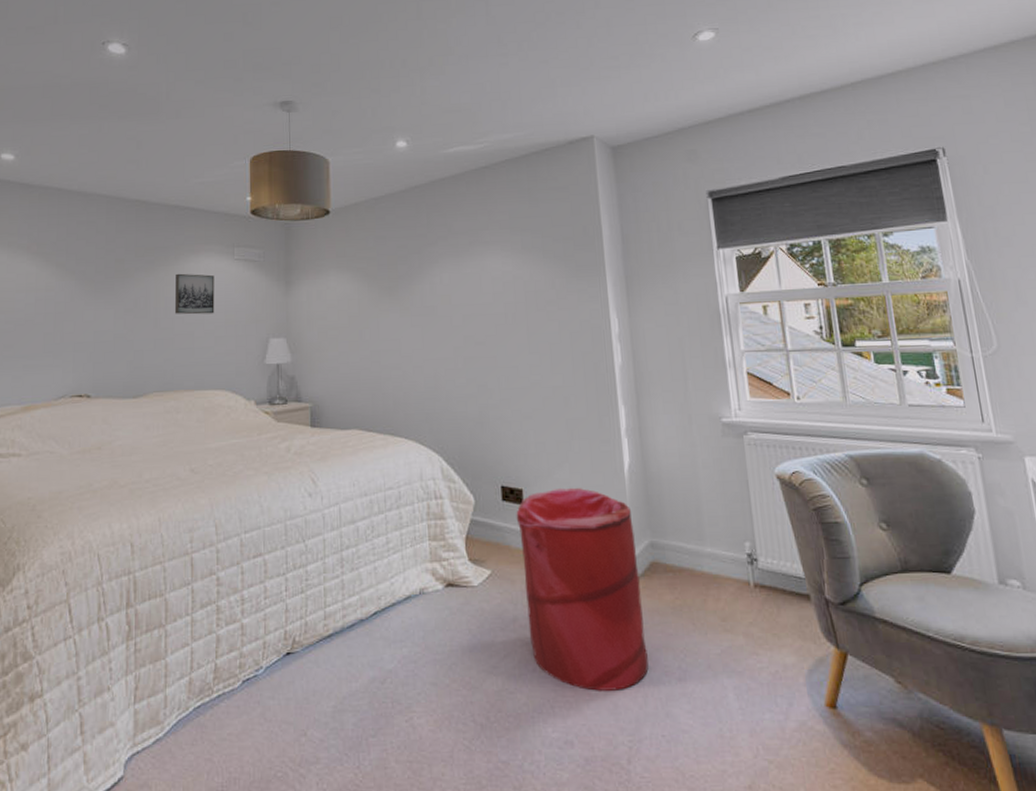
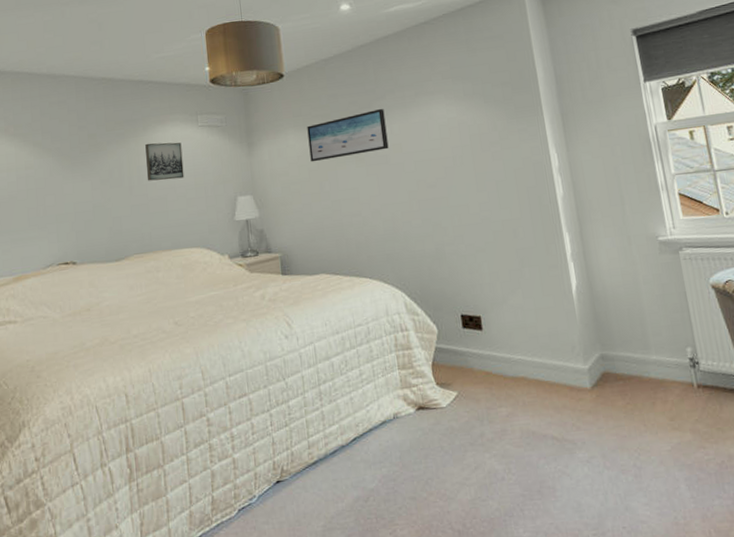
wall art: none [350,255,437,308] -> present [307,108,389,162]
laundry hamper: present [516,487,649,691] -> none [476,311,607,493]

